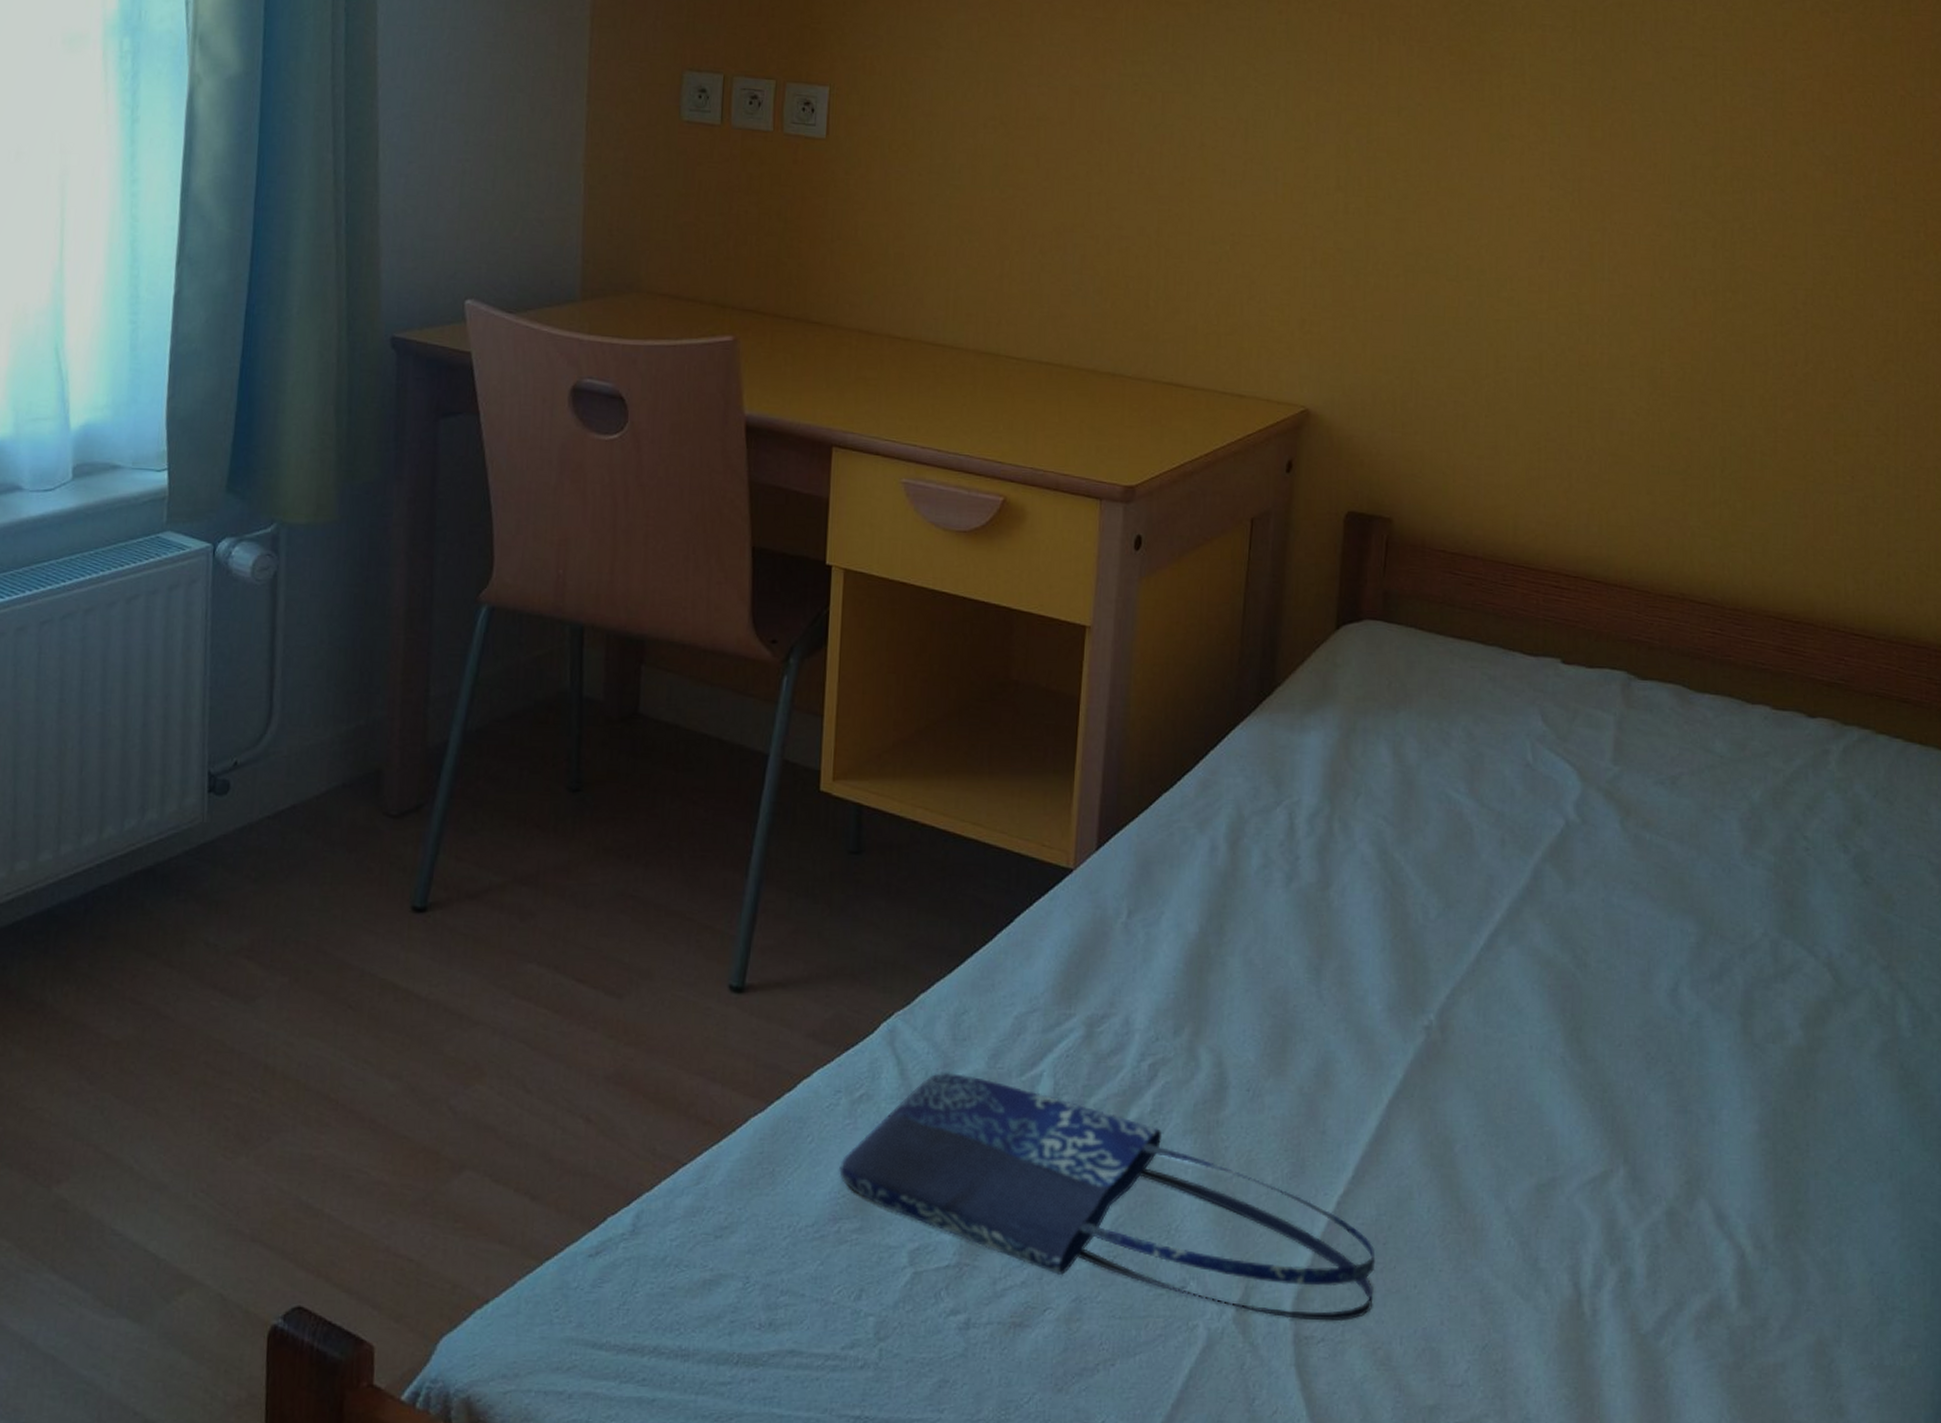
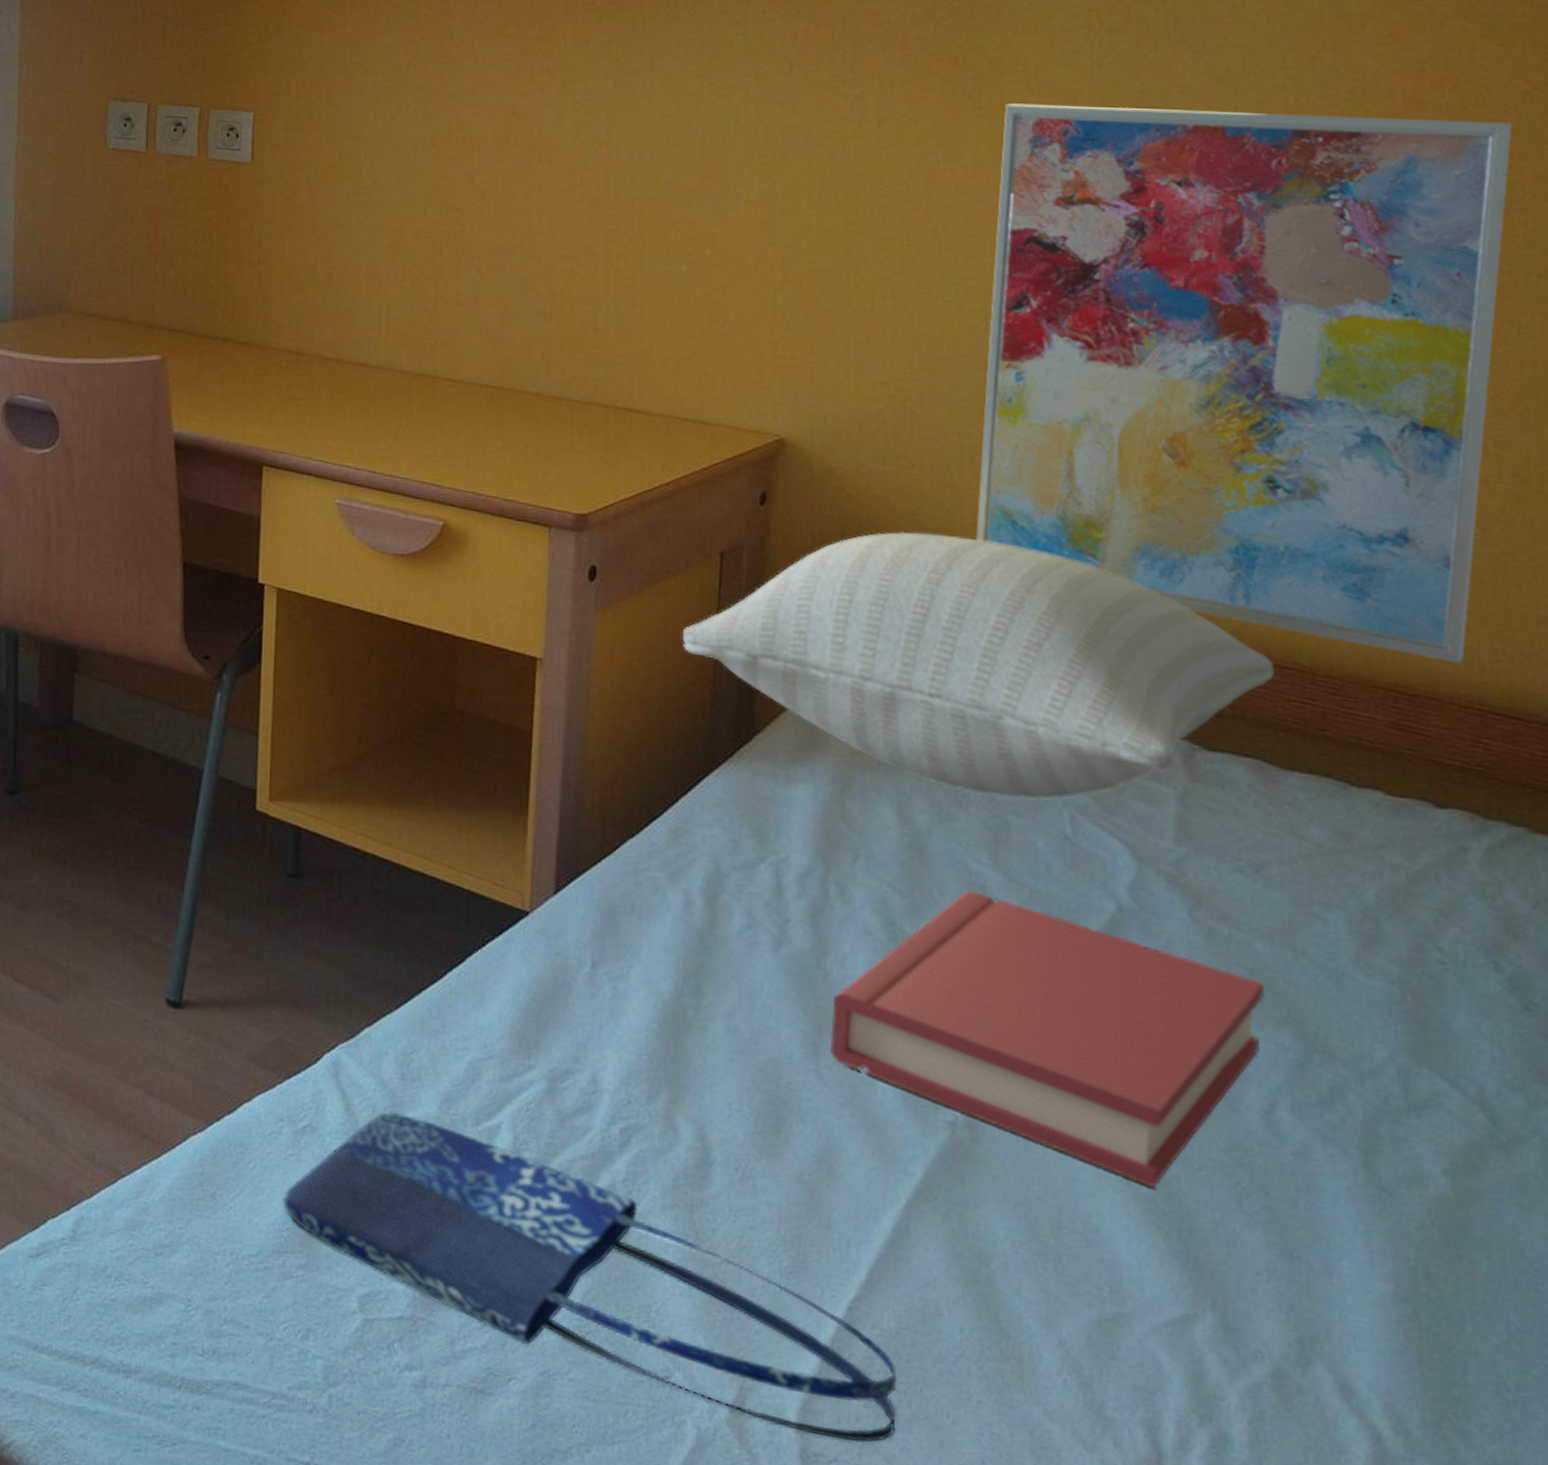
pillow: none [1216,493,1694,733] -> present [683,531,1274,800]
hardback book: none [1330,817,1675,1066] -> present [831,890,1265,1189]
wall art: none [1464,96,1890,593] -> present [974,103,1512,664]

